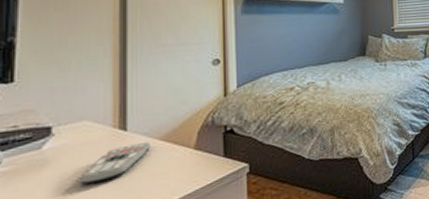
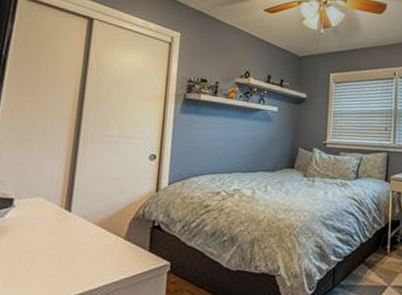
remote control: present [79,142,150,185] -> none [28,225,88,256]

